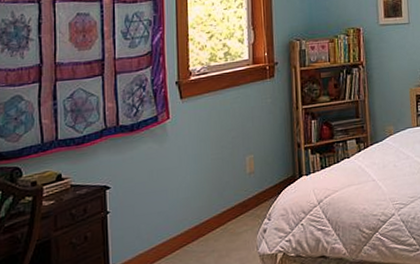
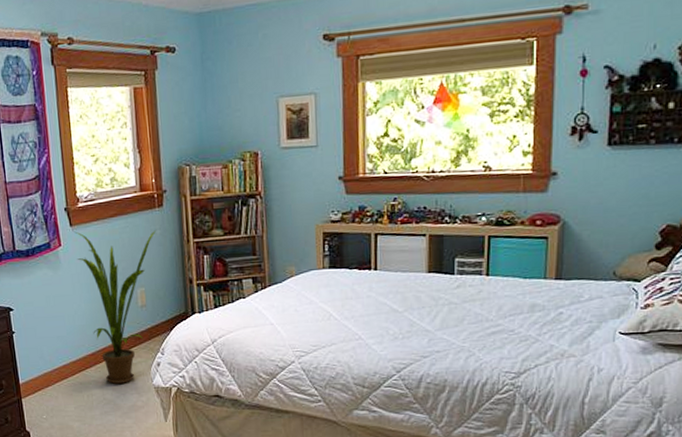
house plant: none [183,100,266,257] -> present [73,231,156,384]

